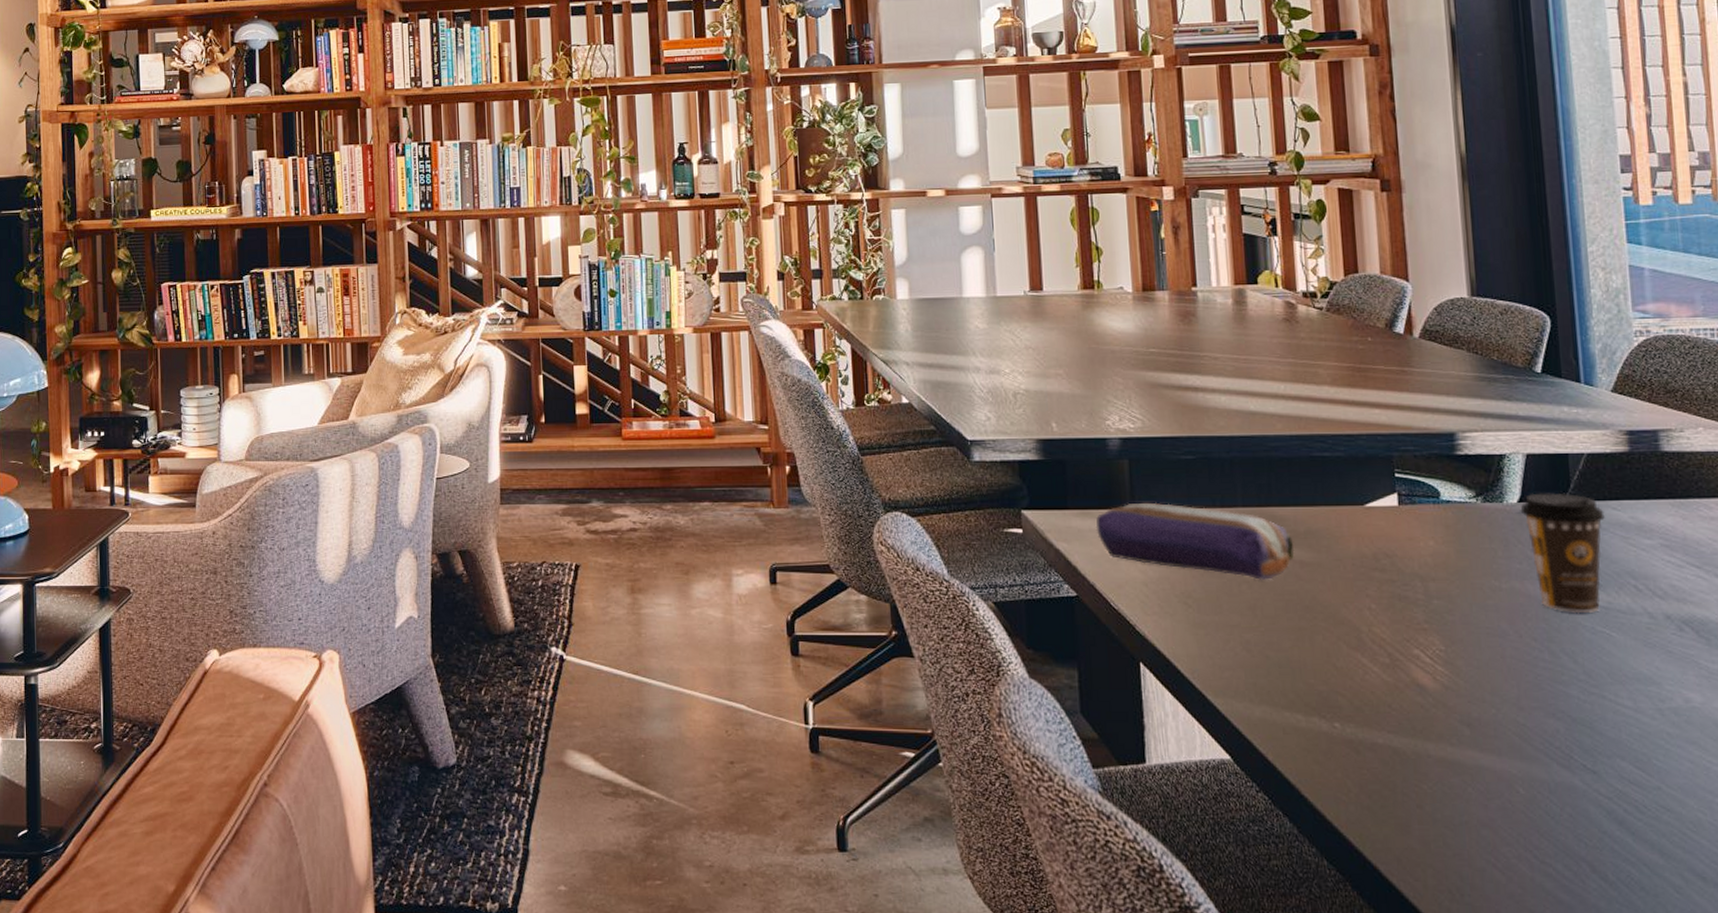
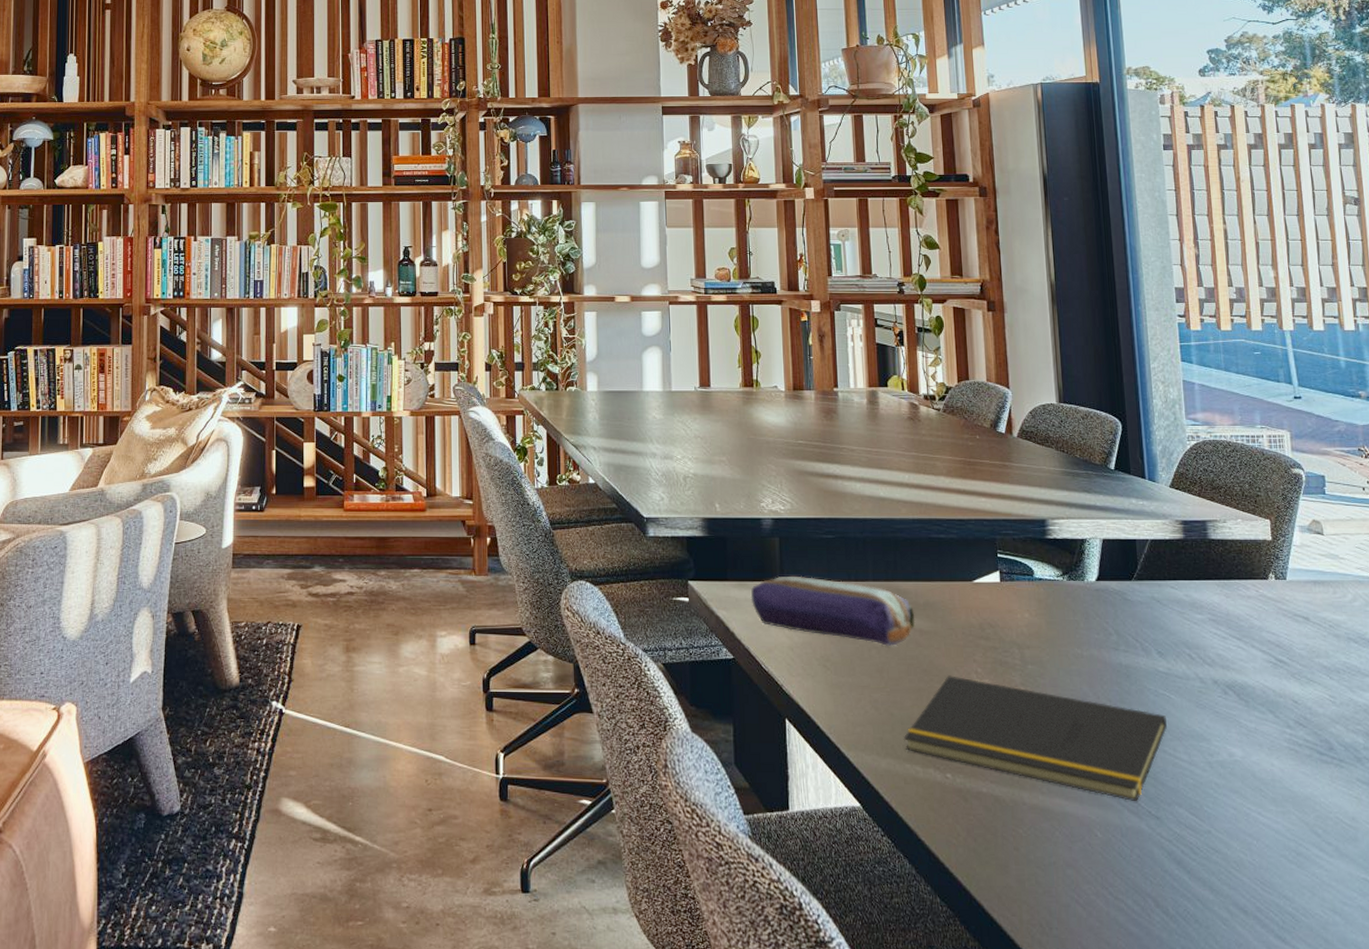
notepad: none [1282,613,1607,755] -> present [904,675,1167,802]
coffee cup: present [1520,493,1605,614] -> none [1098,573,1165,679]

